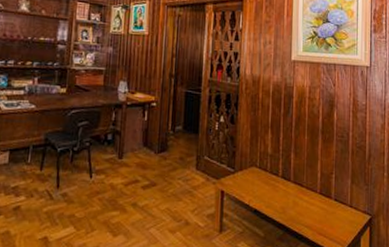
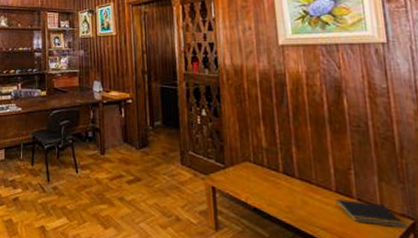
notepad: none [318,200,366,224] -> present [335,199,407,229]

